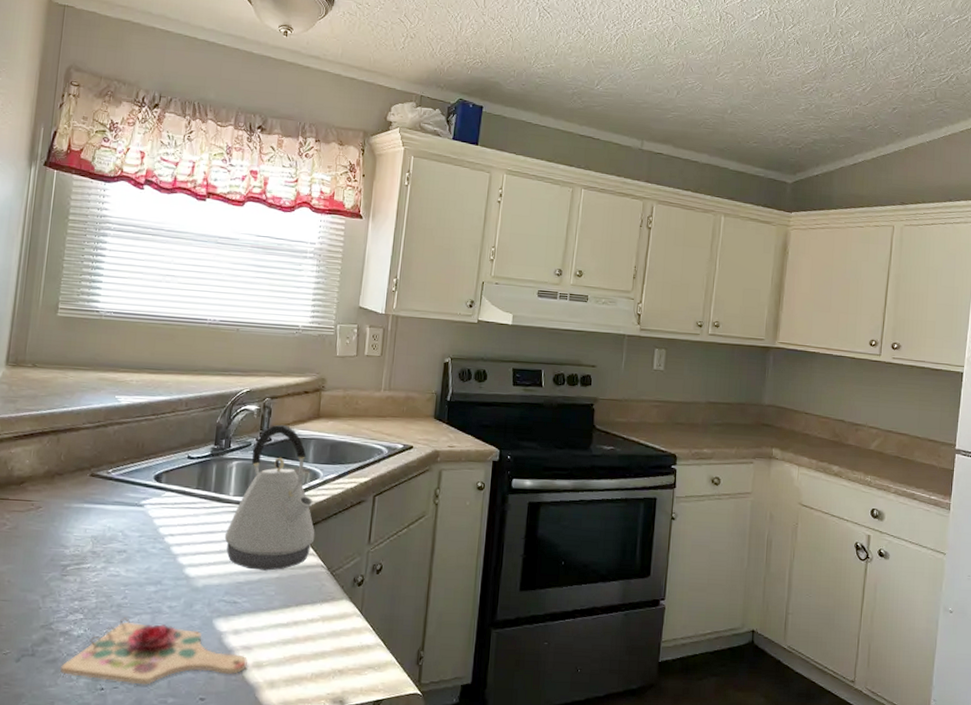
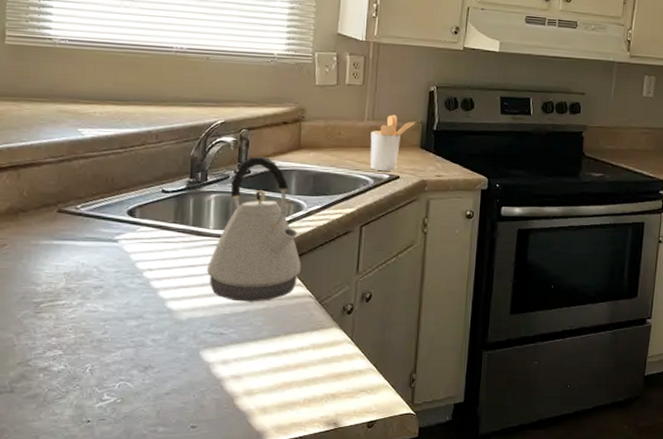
cutting board: present [60,617,248,685] -> none [41,352,238,416]
utensil holder: none [385,385,432,441] -> present [370,114,417,171]

